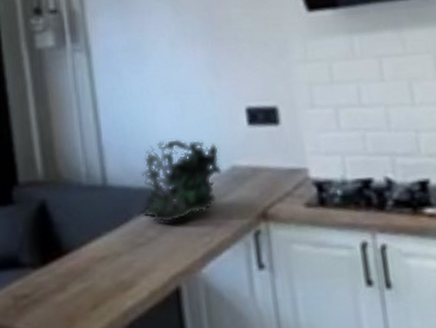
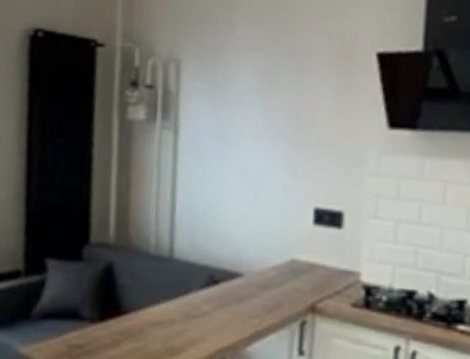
plant: present [141,139,222,223] -> none [200,225,282,302]

